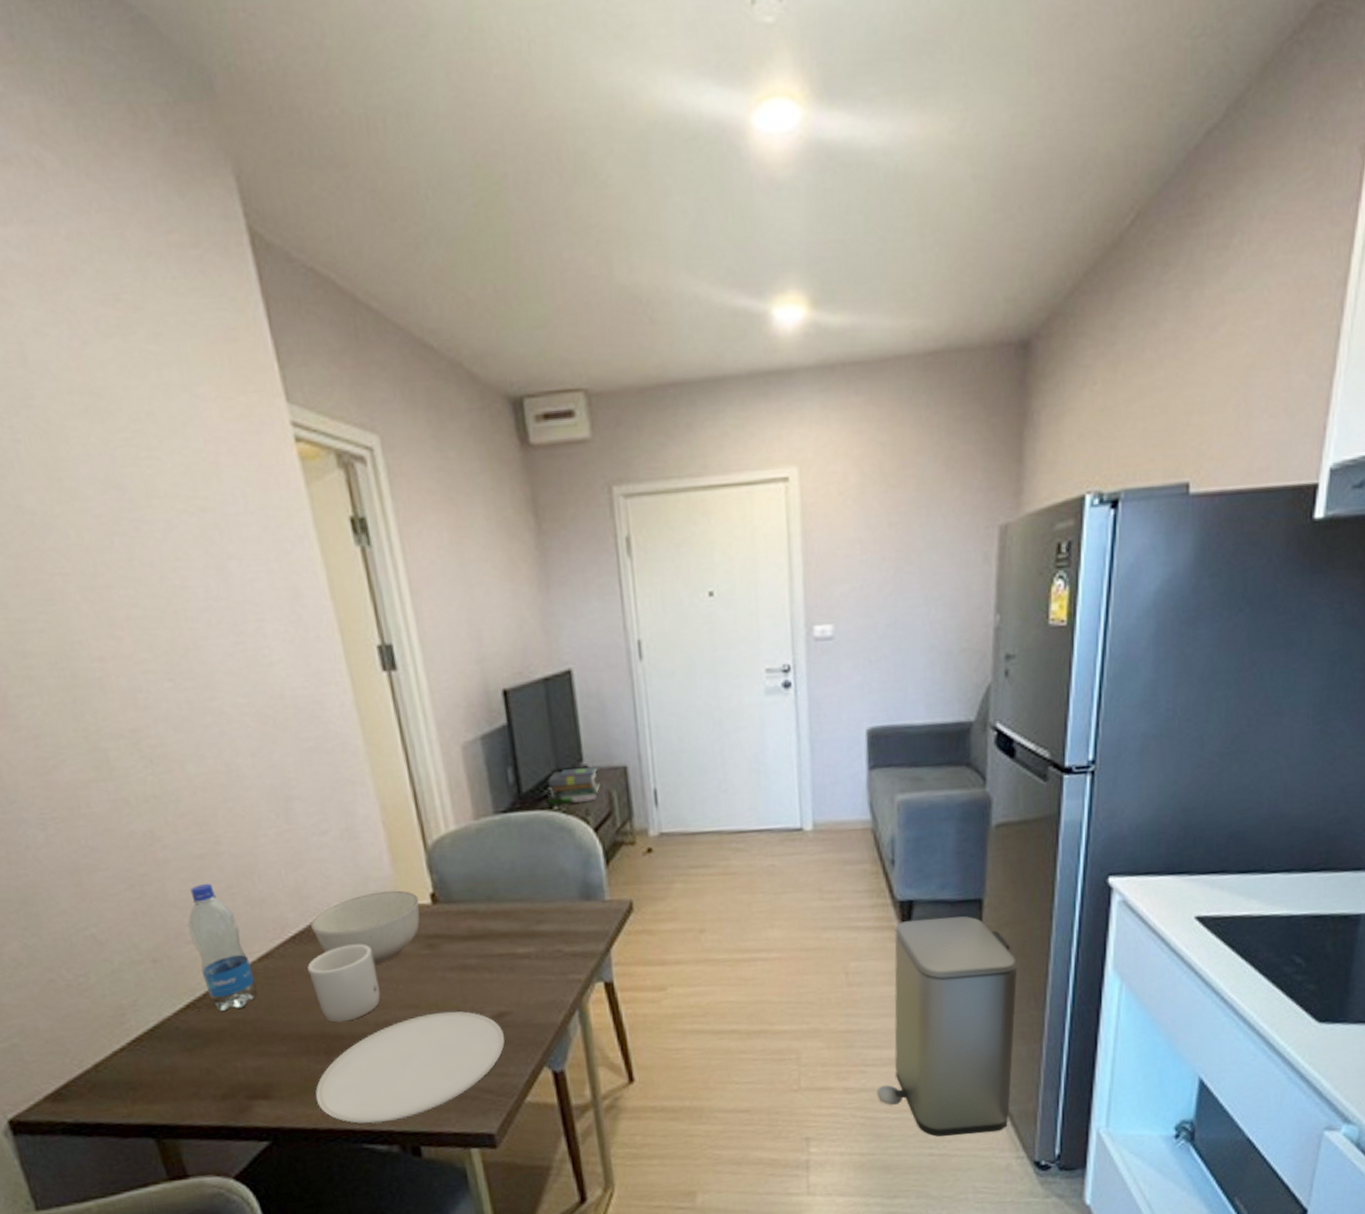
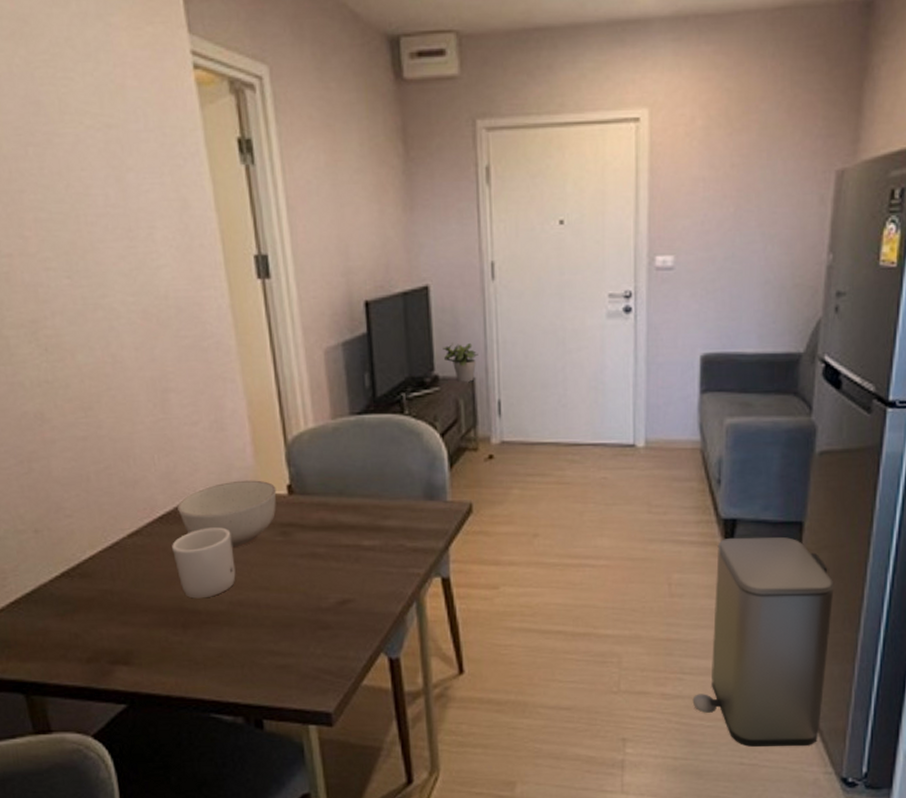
bottle: present [187,883,257,1012] -> none [68,463,126,582]
plate: present [315,1011,505,1125] -> none [170,595,346,696]
books: present [547,767,600,806] -> none [399,377,449,410]
potted plant: none [590,730,630,772] -> present [442,343,478,382]

